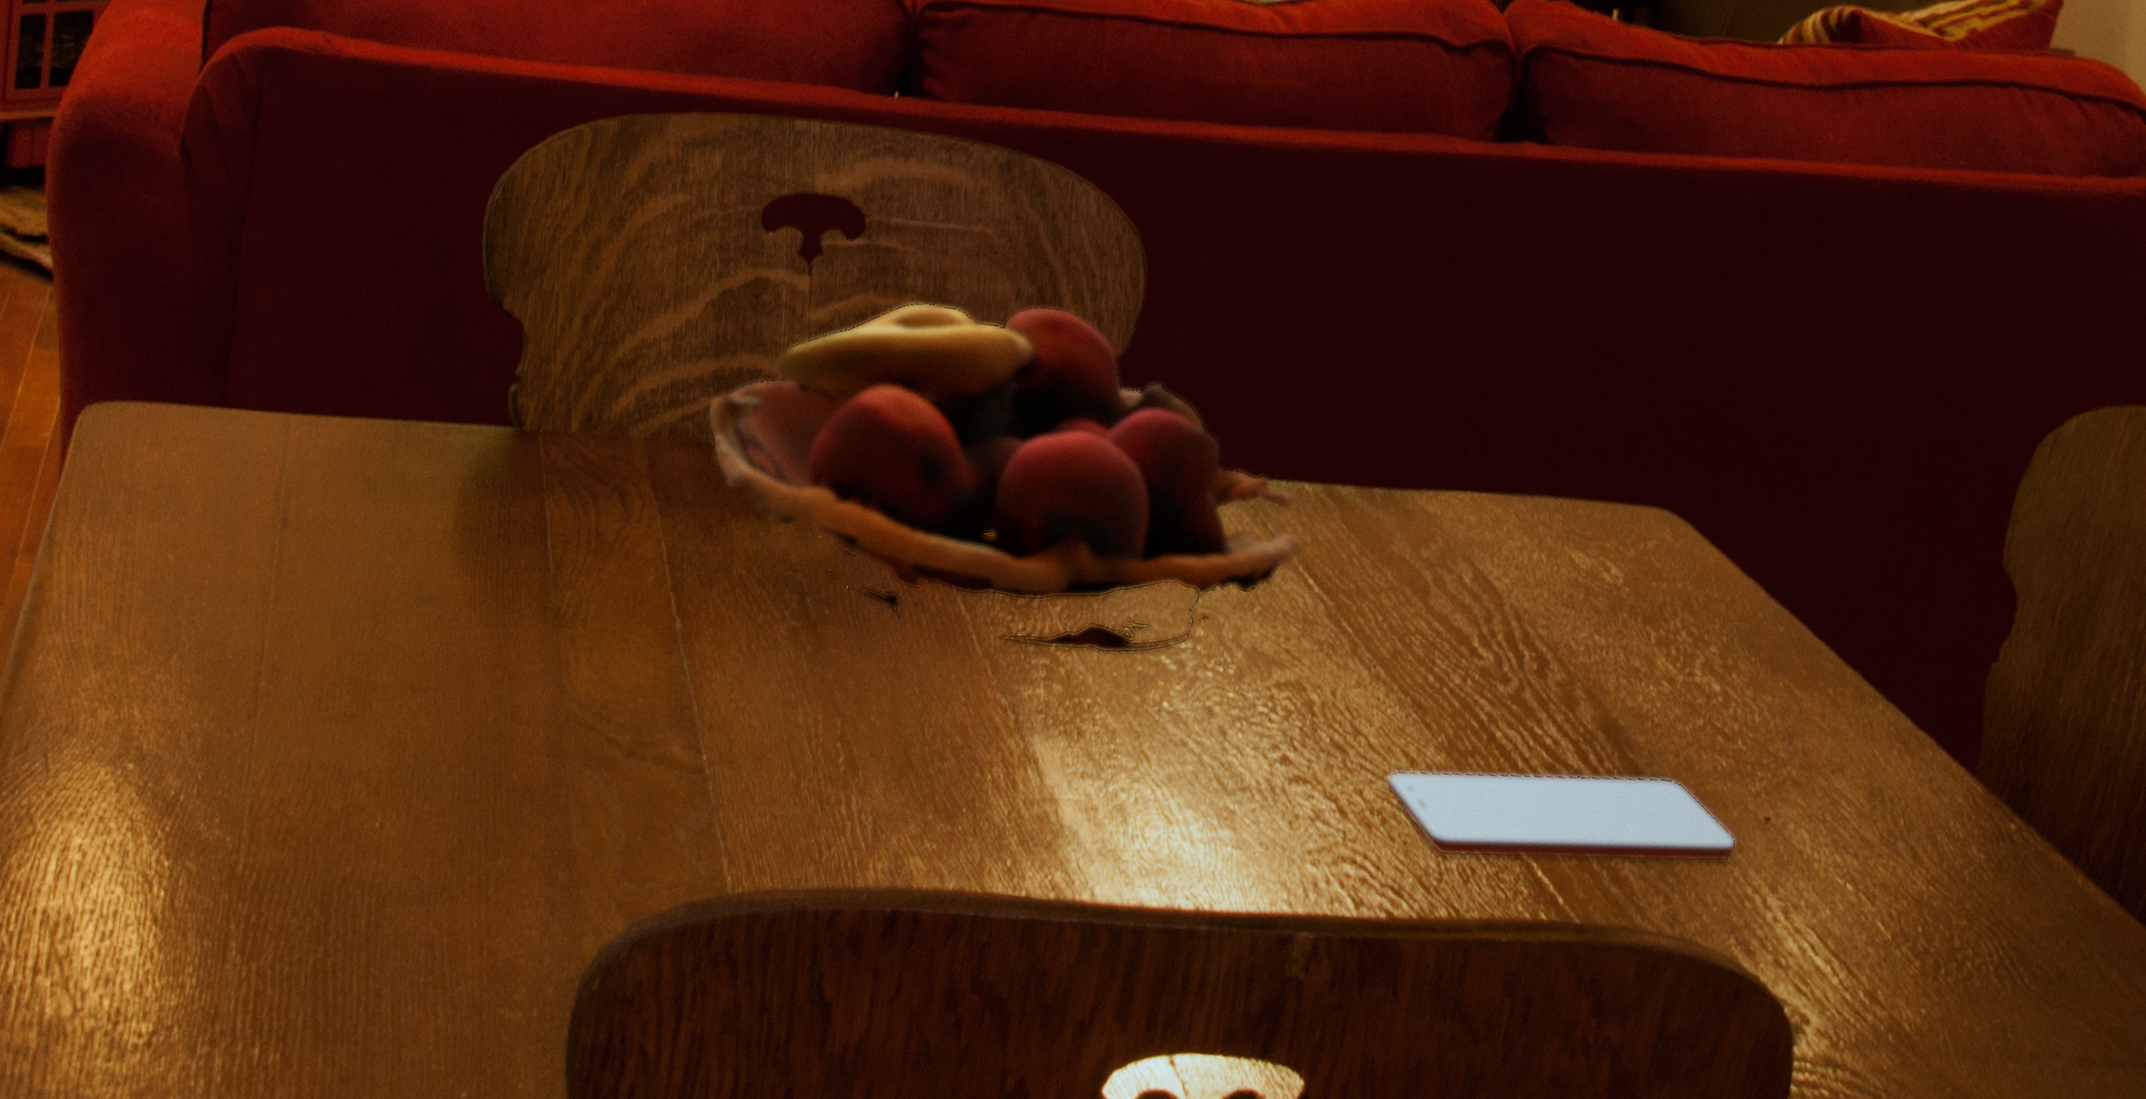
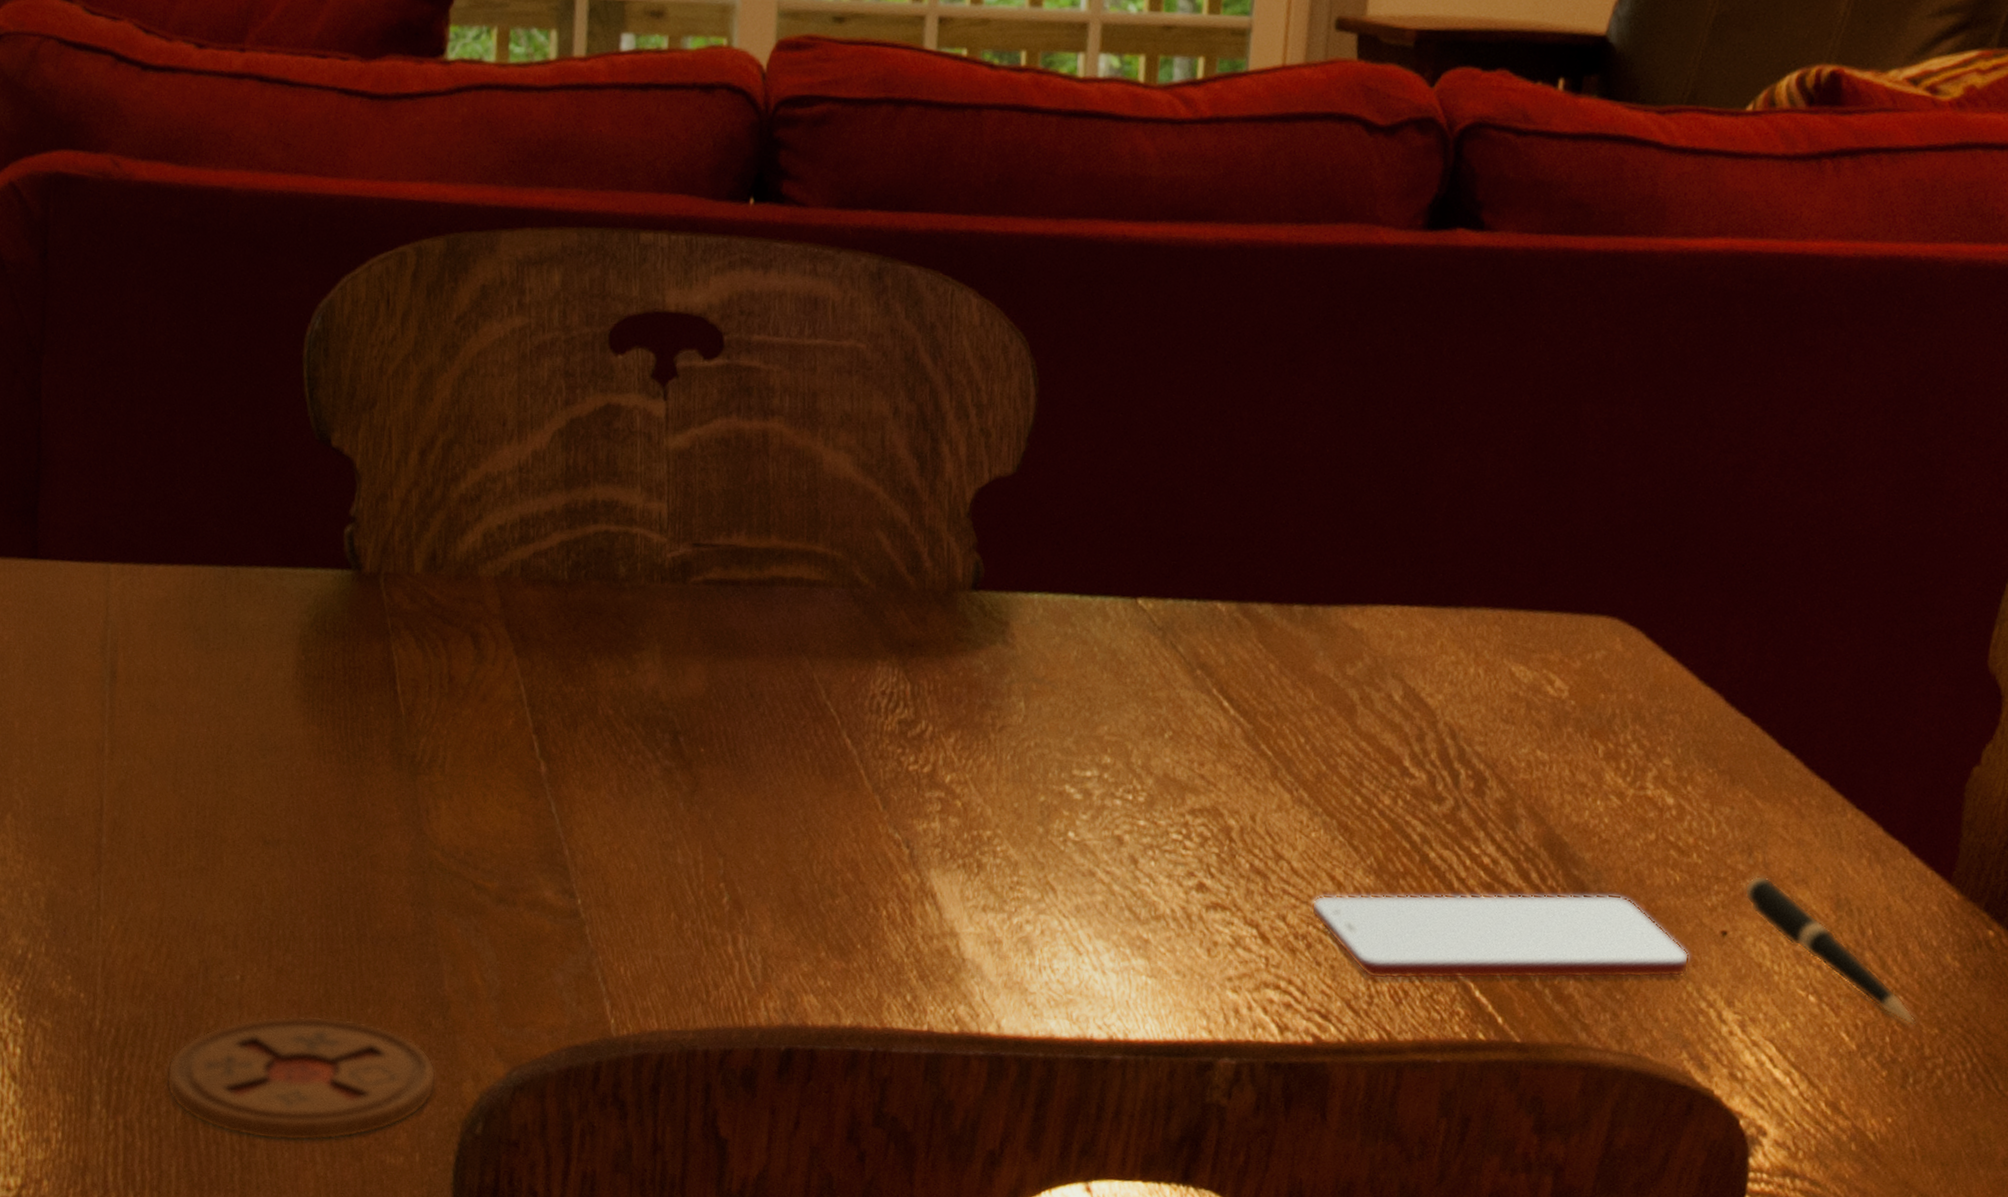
coaster: none [300,864,559,994] -> present [166,1015,436,1141]
fruit basket: present [707,302,1302,655] -> none [561,424,1215,785]
pen: none [1785,763,1946,916] -> present [1744,875,1916,1025]

